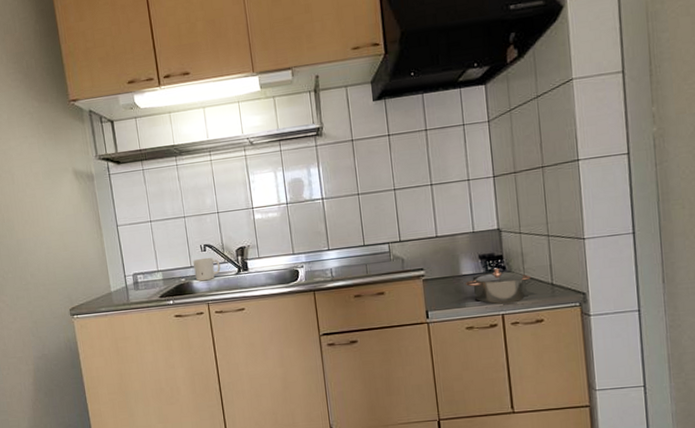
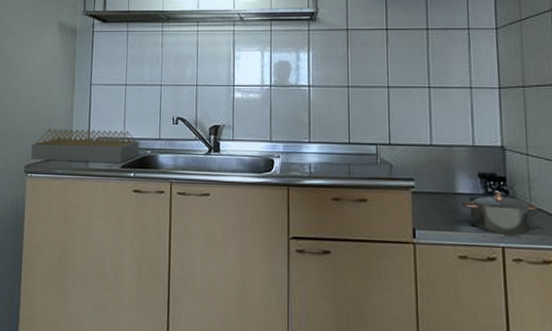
dish rack: none [72,264,174,303] -> present [31,129,139,163]
mug: present [193,257,221,282] -> none [162,131,191,157]

